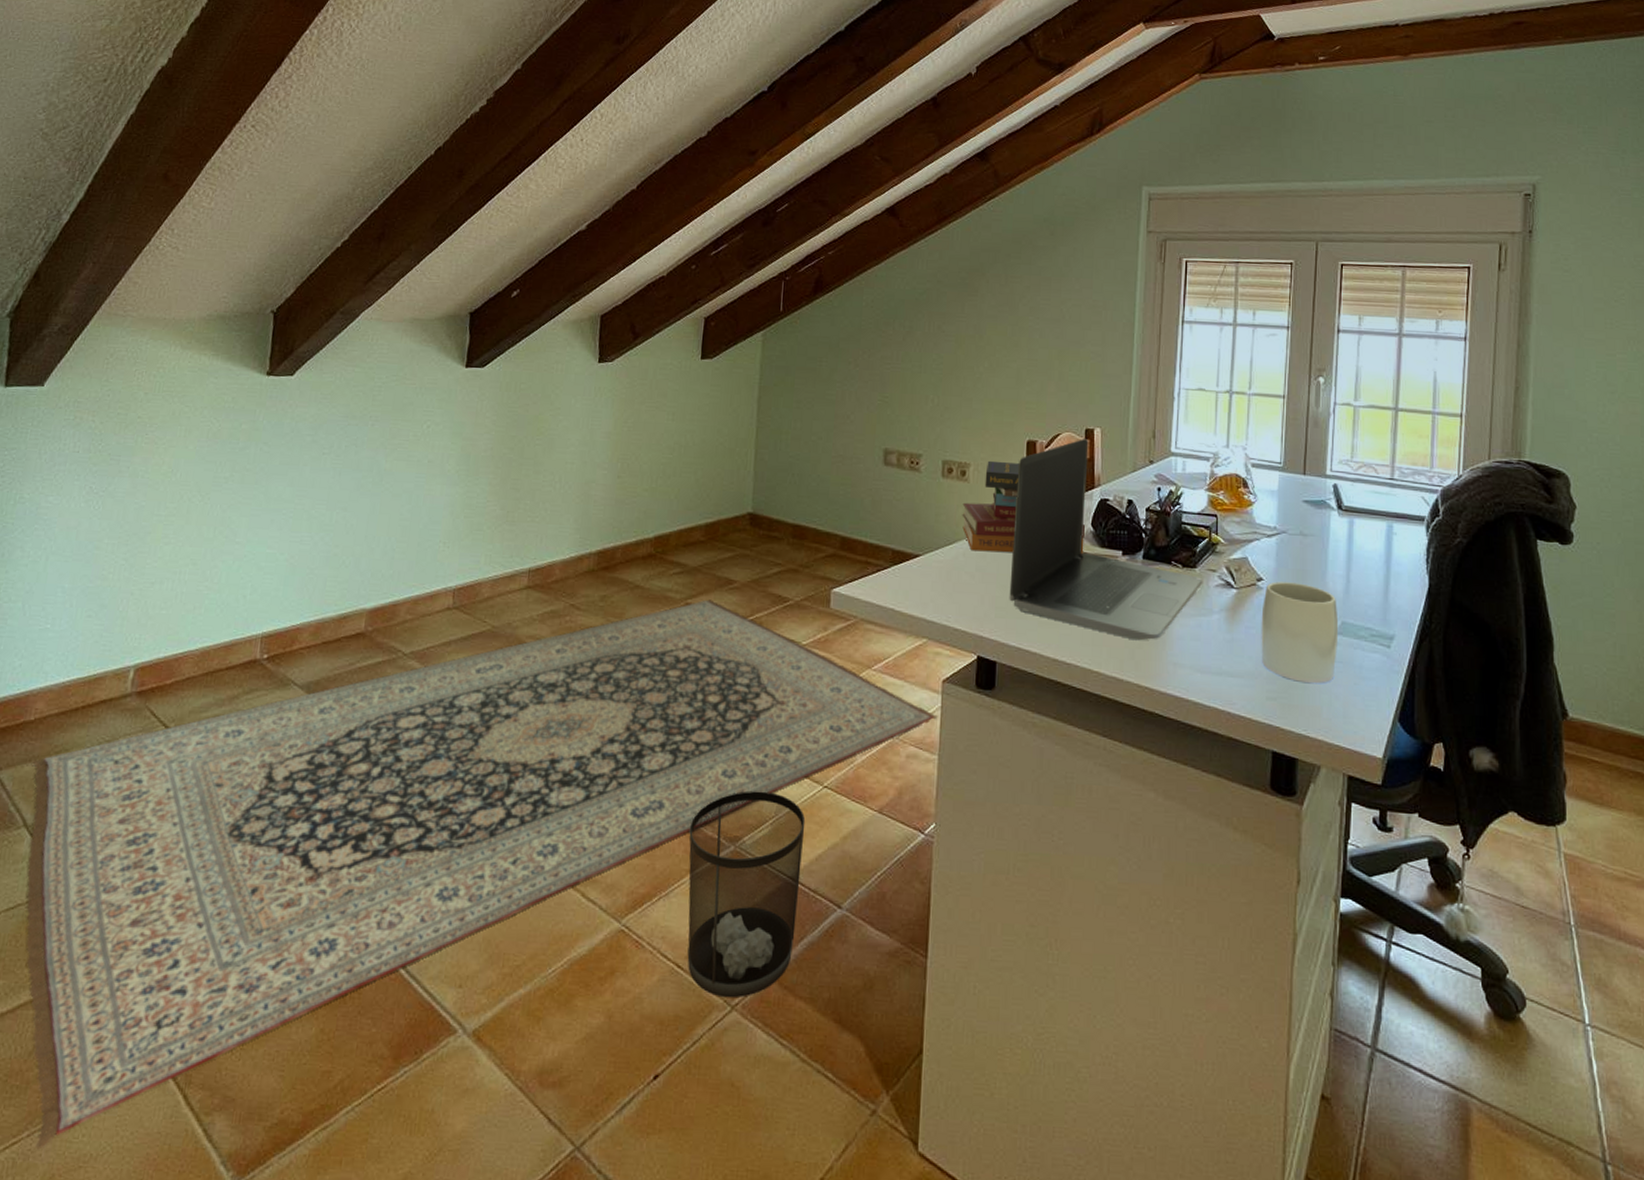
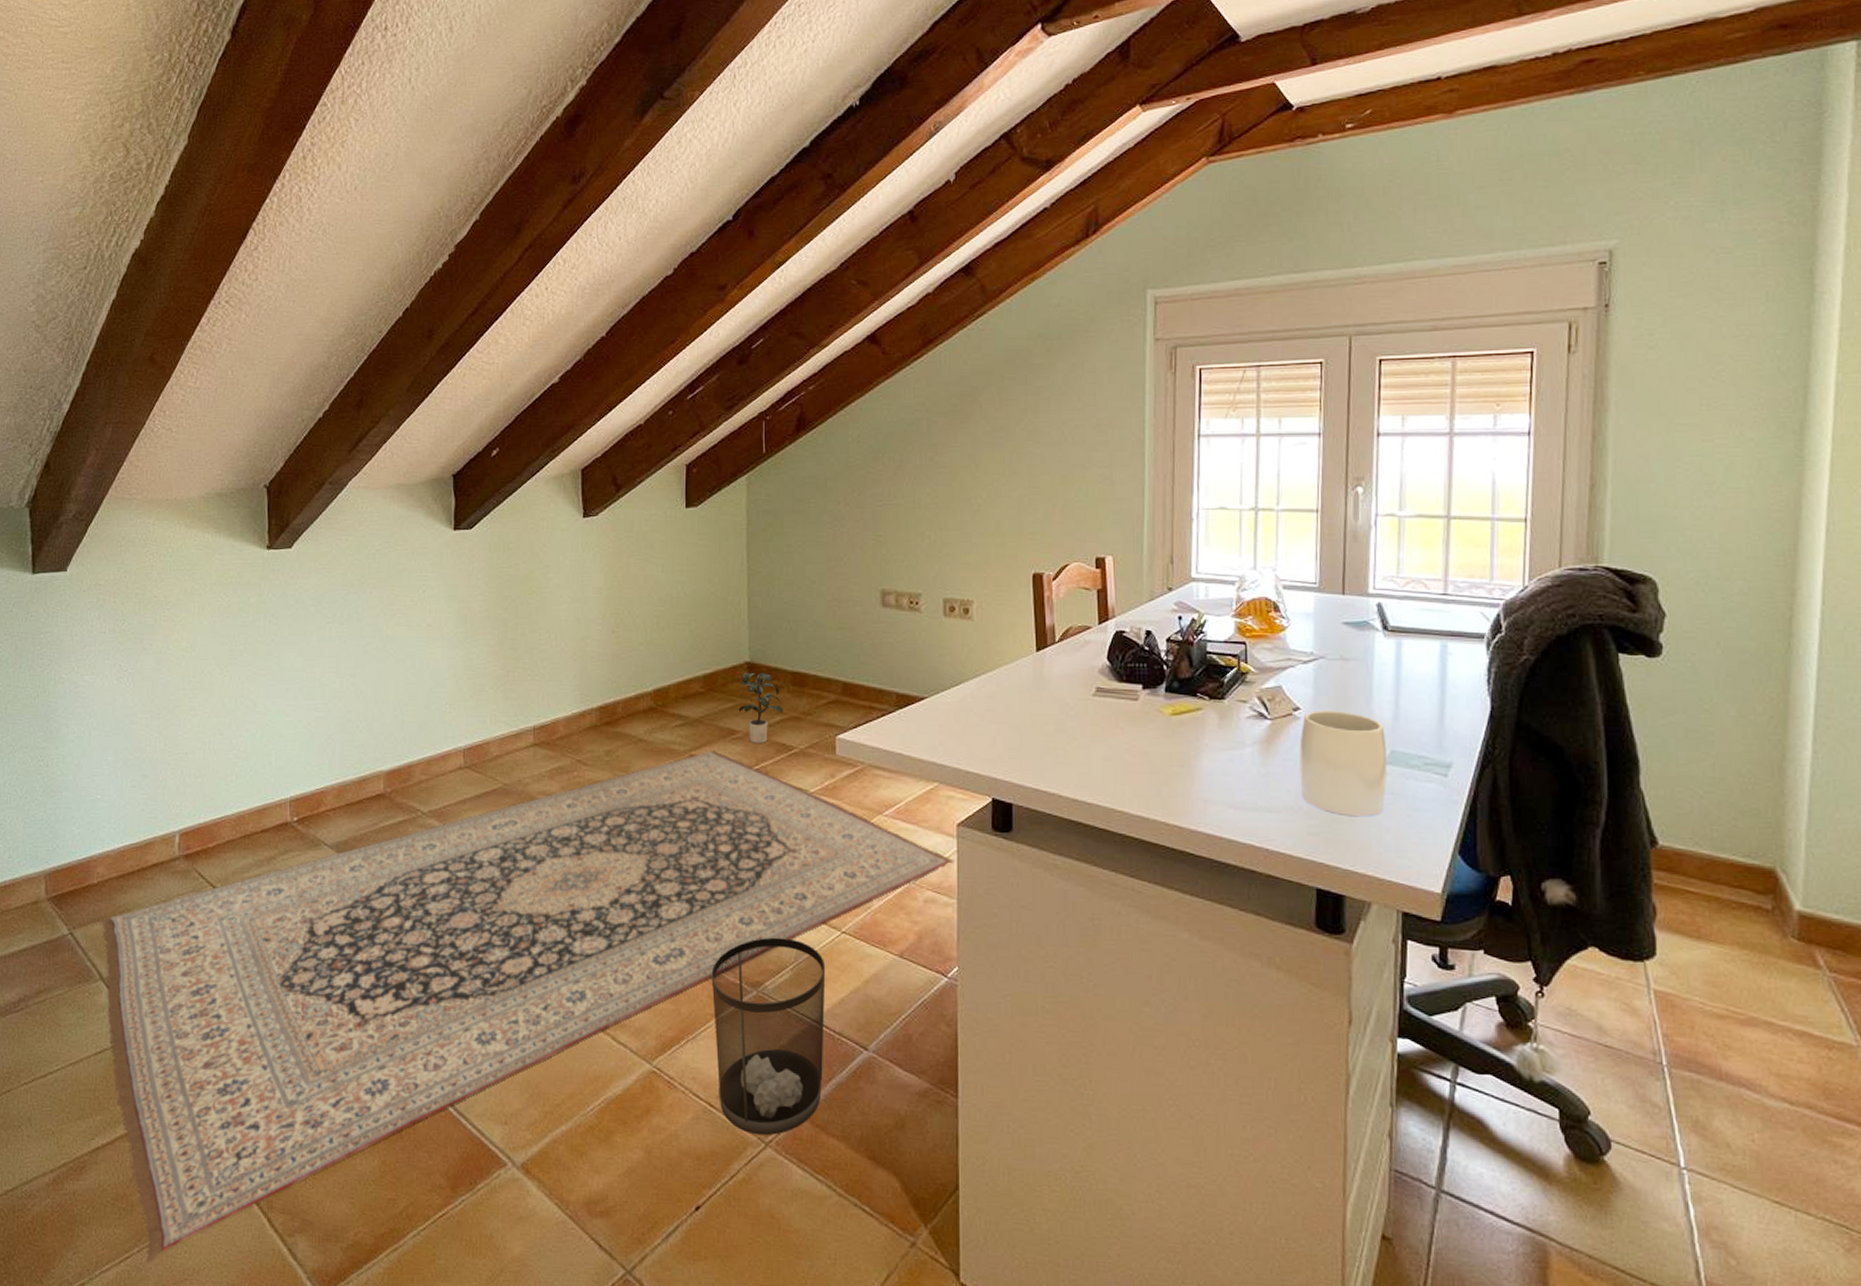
potted plant: none [737,522,783,595] -> present [738,672,784,744]
books: present [962,460,1085,553] -> none [967,596,1100,692]
laptop computer: present [1009,438,1203,641] -> none [1022,567,1233,778]

